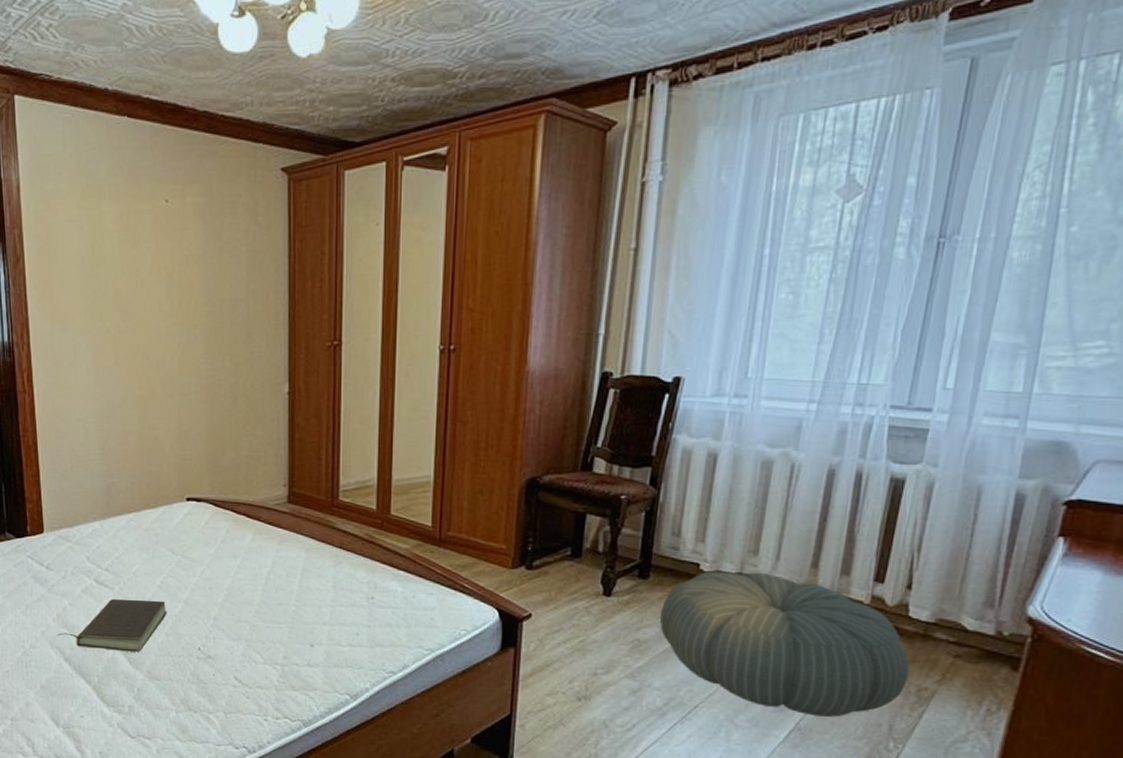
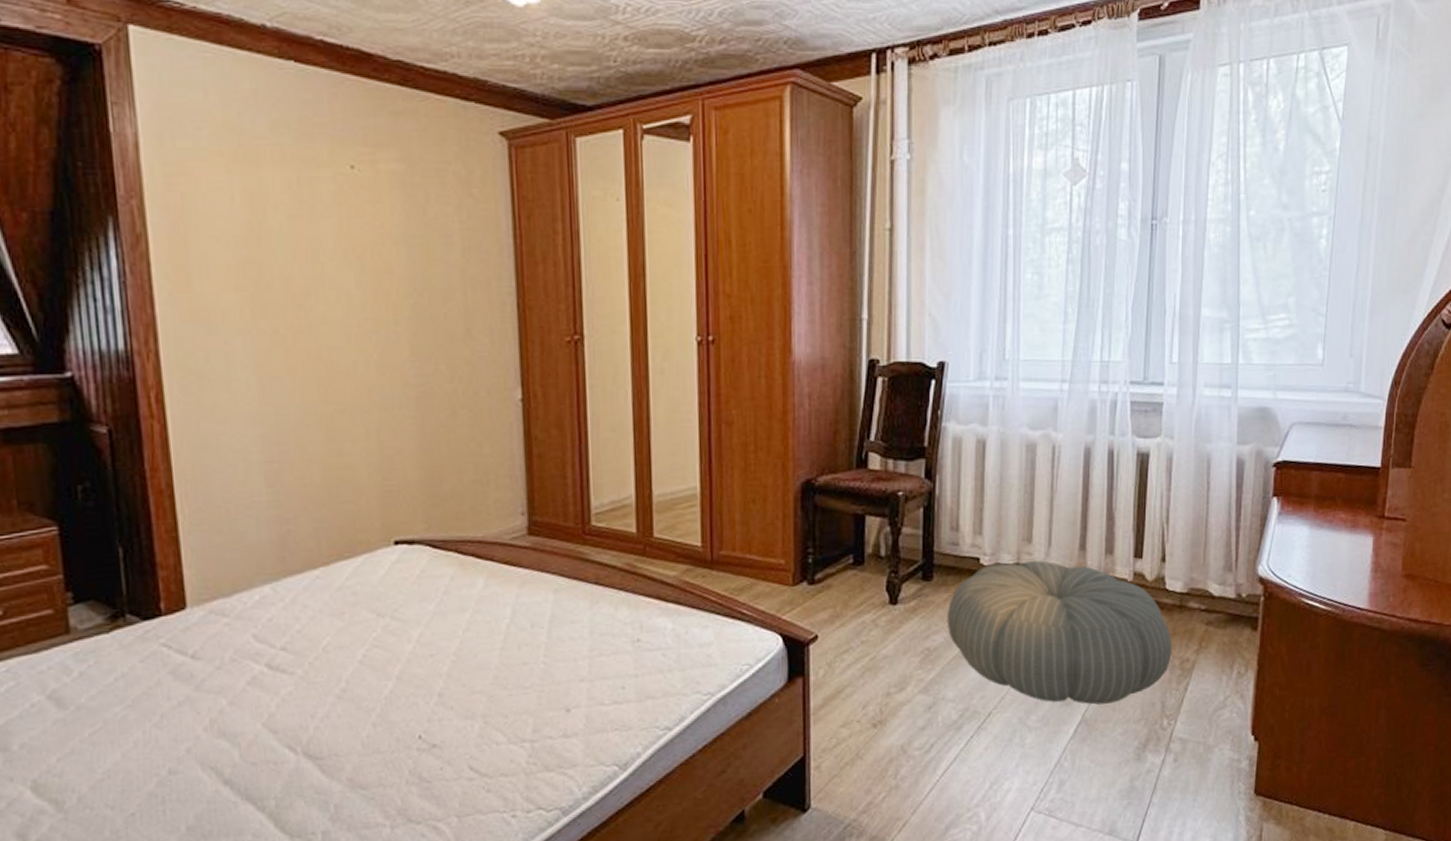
book: present [56,598,167,652] -> none [210,681,373,761]

